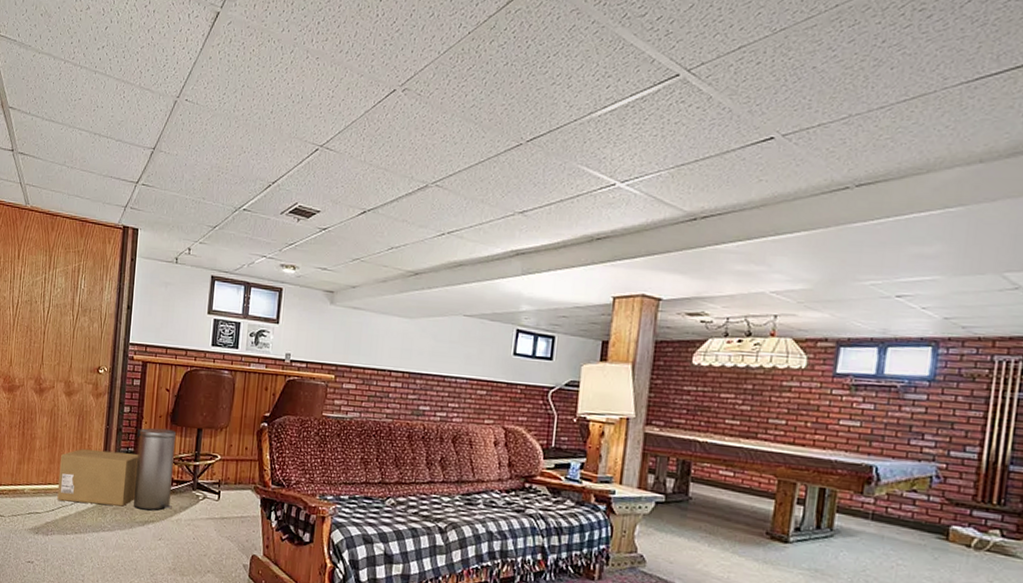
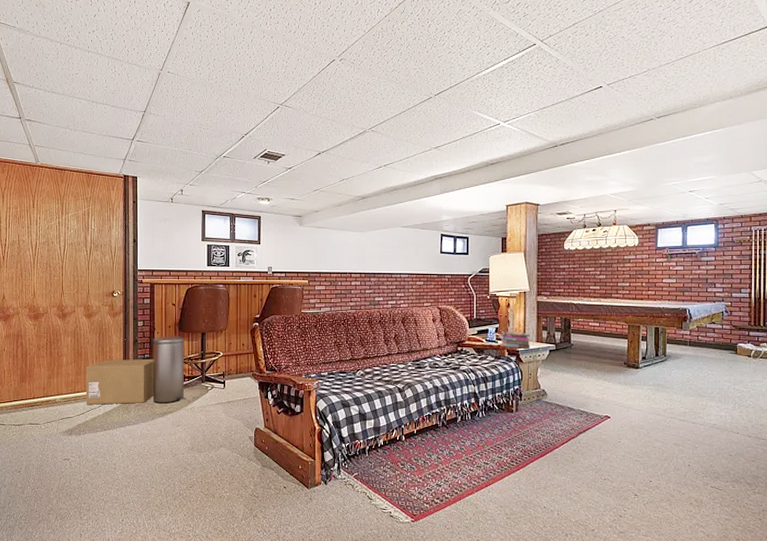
books: none [584,468,629,497] -> present [499,331,530,349]

